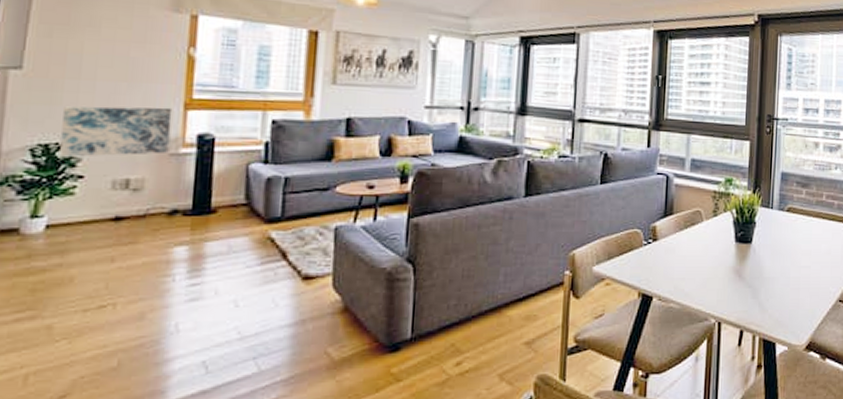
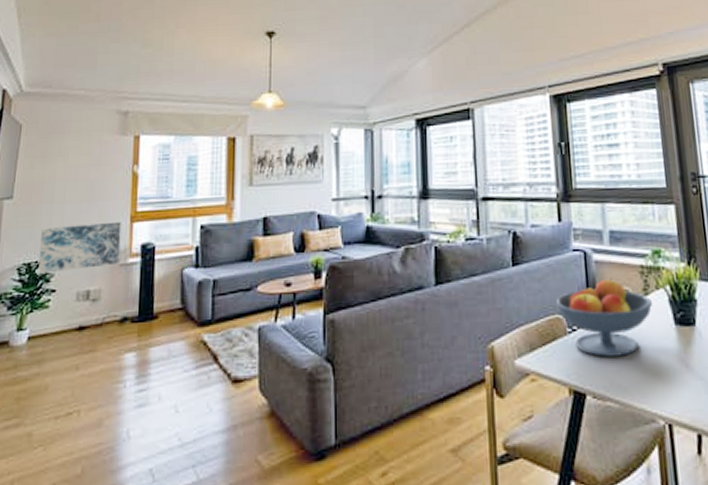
fruit bowl: none [635,200,720,266] -> present [555,278,653,357]

